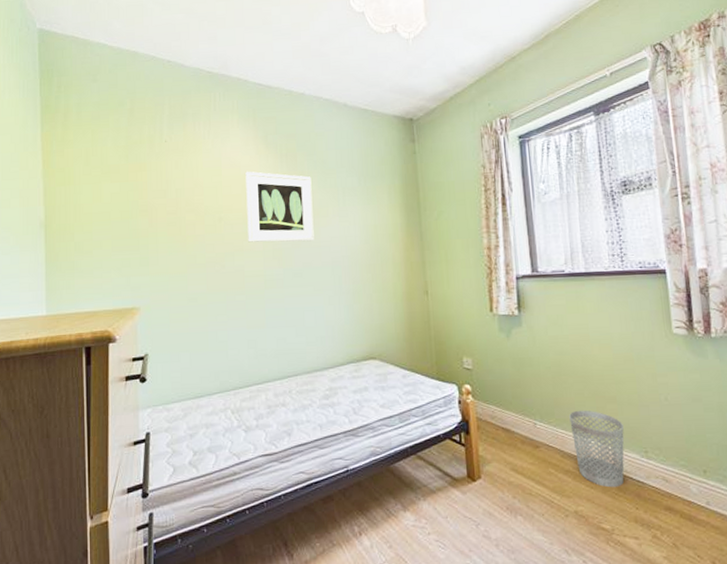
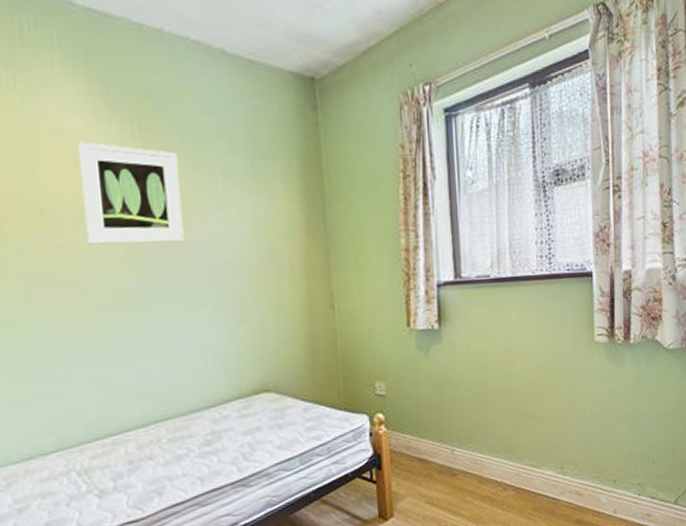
wastebasket: present [569,410,625,488] -> none [489,430,542,509]

